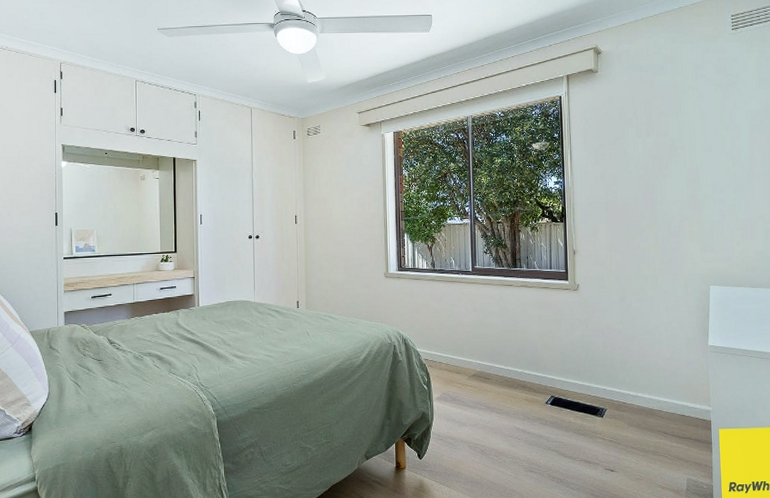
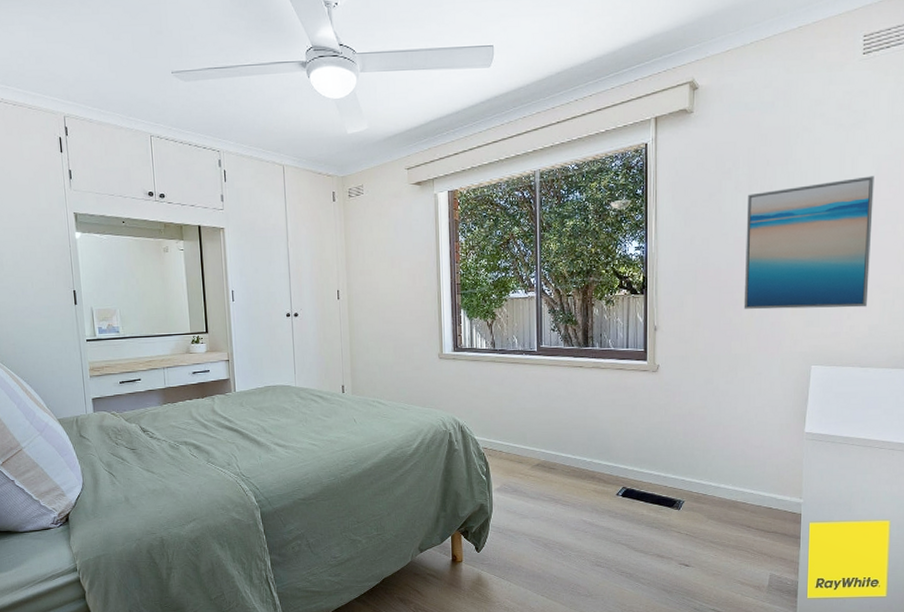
wall art: none [646,126,753,237] -> present [743,176,874,310]

